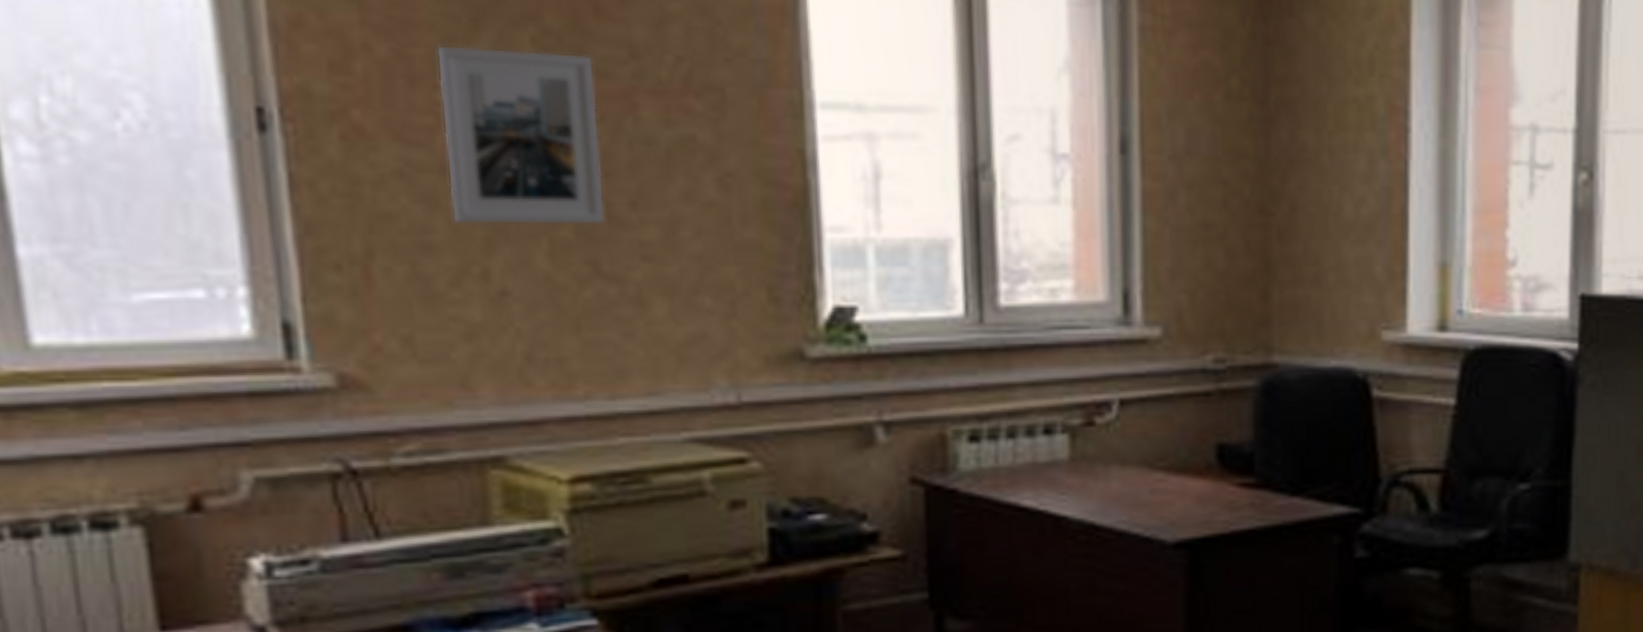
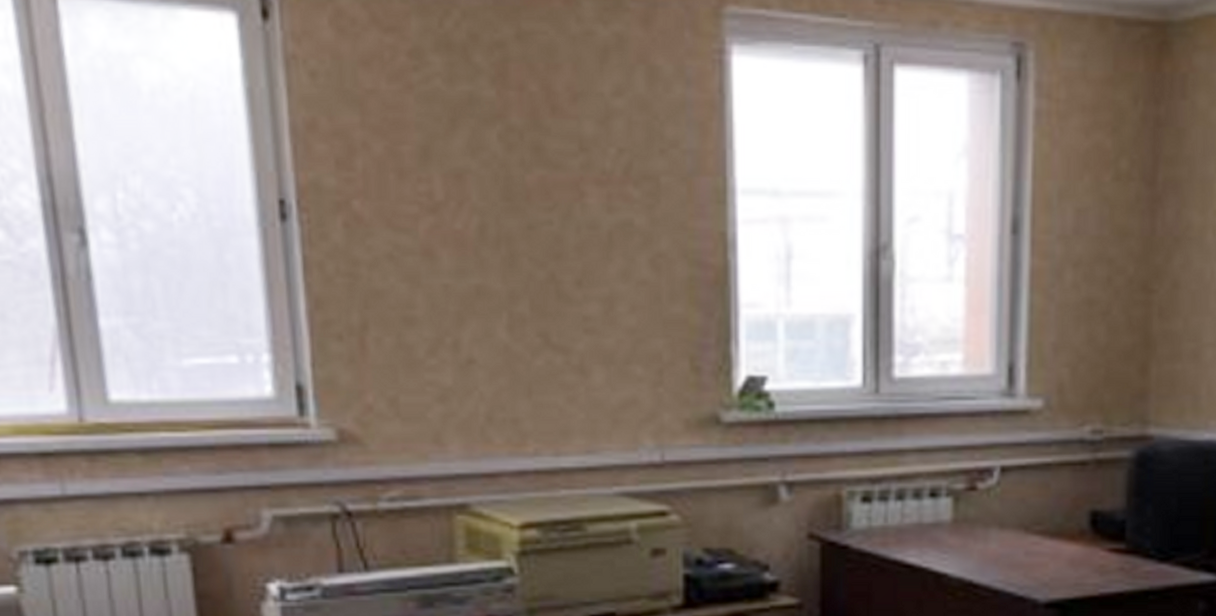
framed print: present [436,44,606,226] -> none [421,142,556,302]

